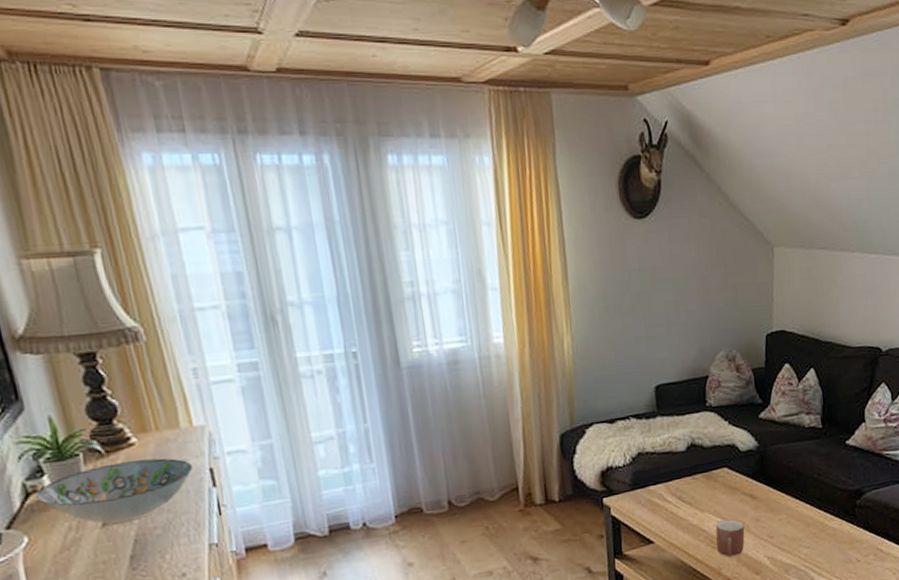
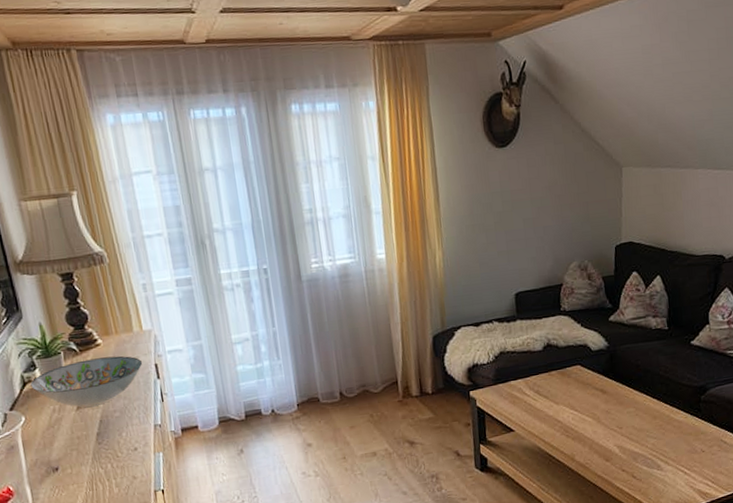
mug: present [715,519,745,558] -> none [569,411,596,446]

